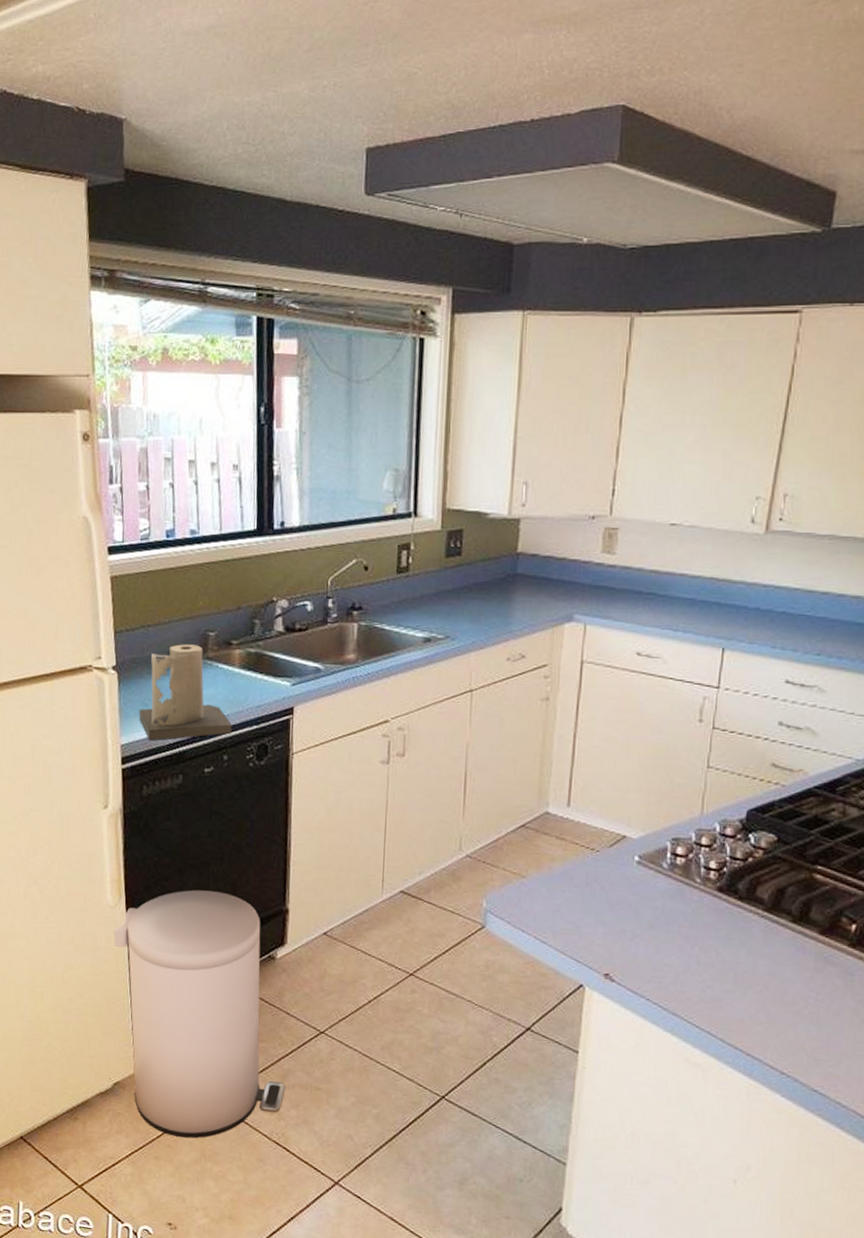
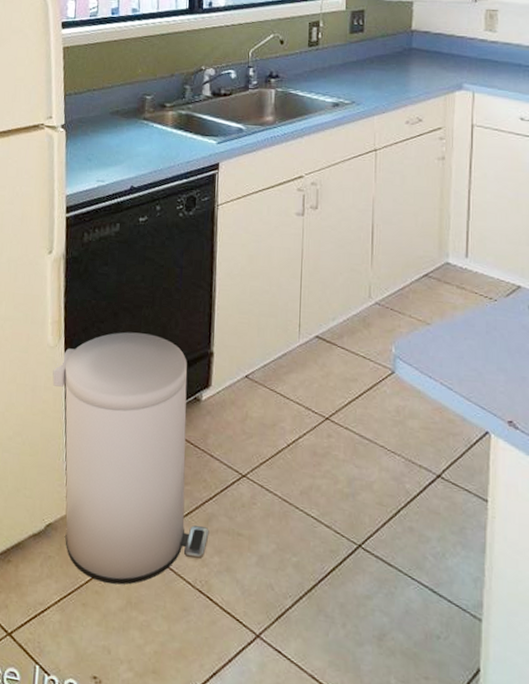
paper towel roll: present [139,644,232,741] -> none [83,106,164,192]

